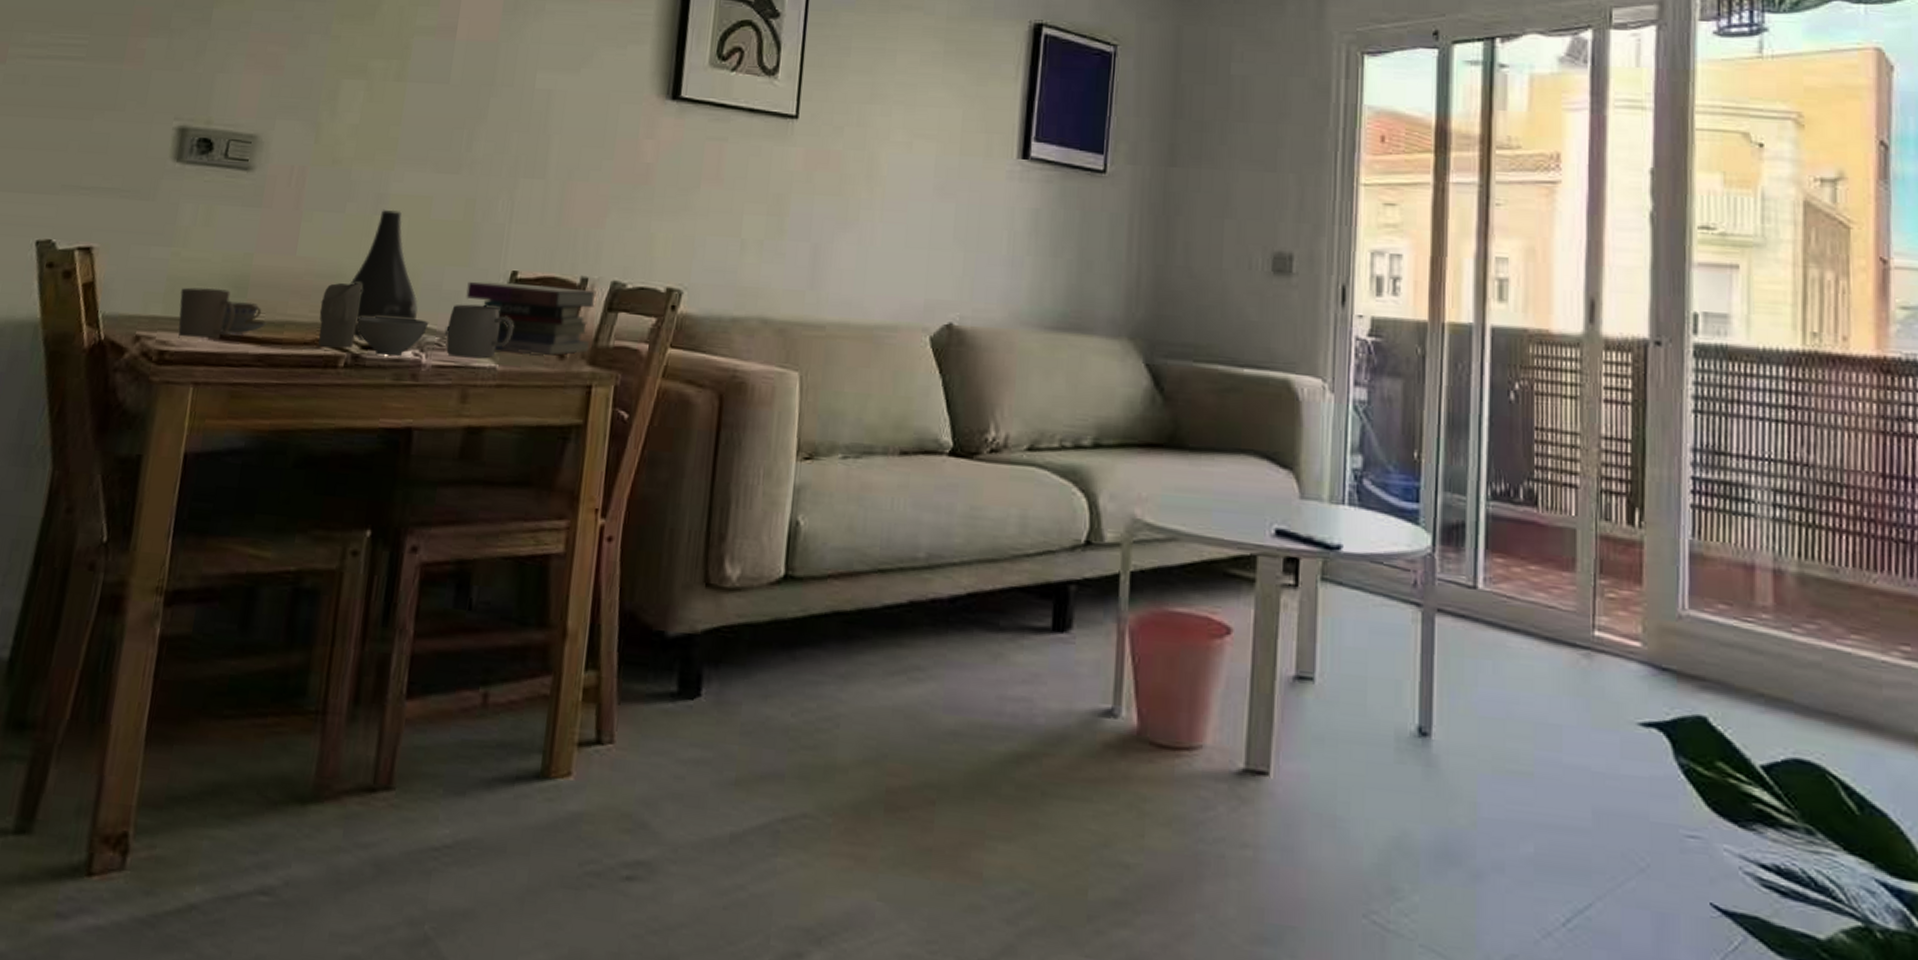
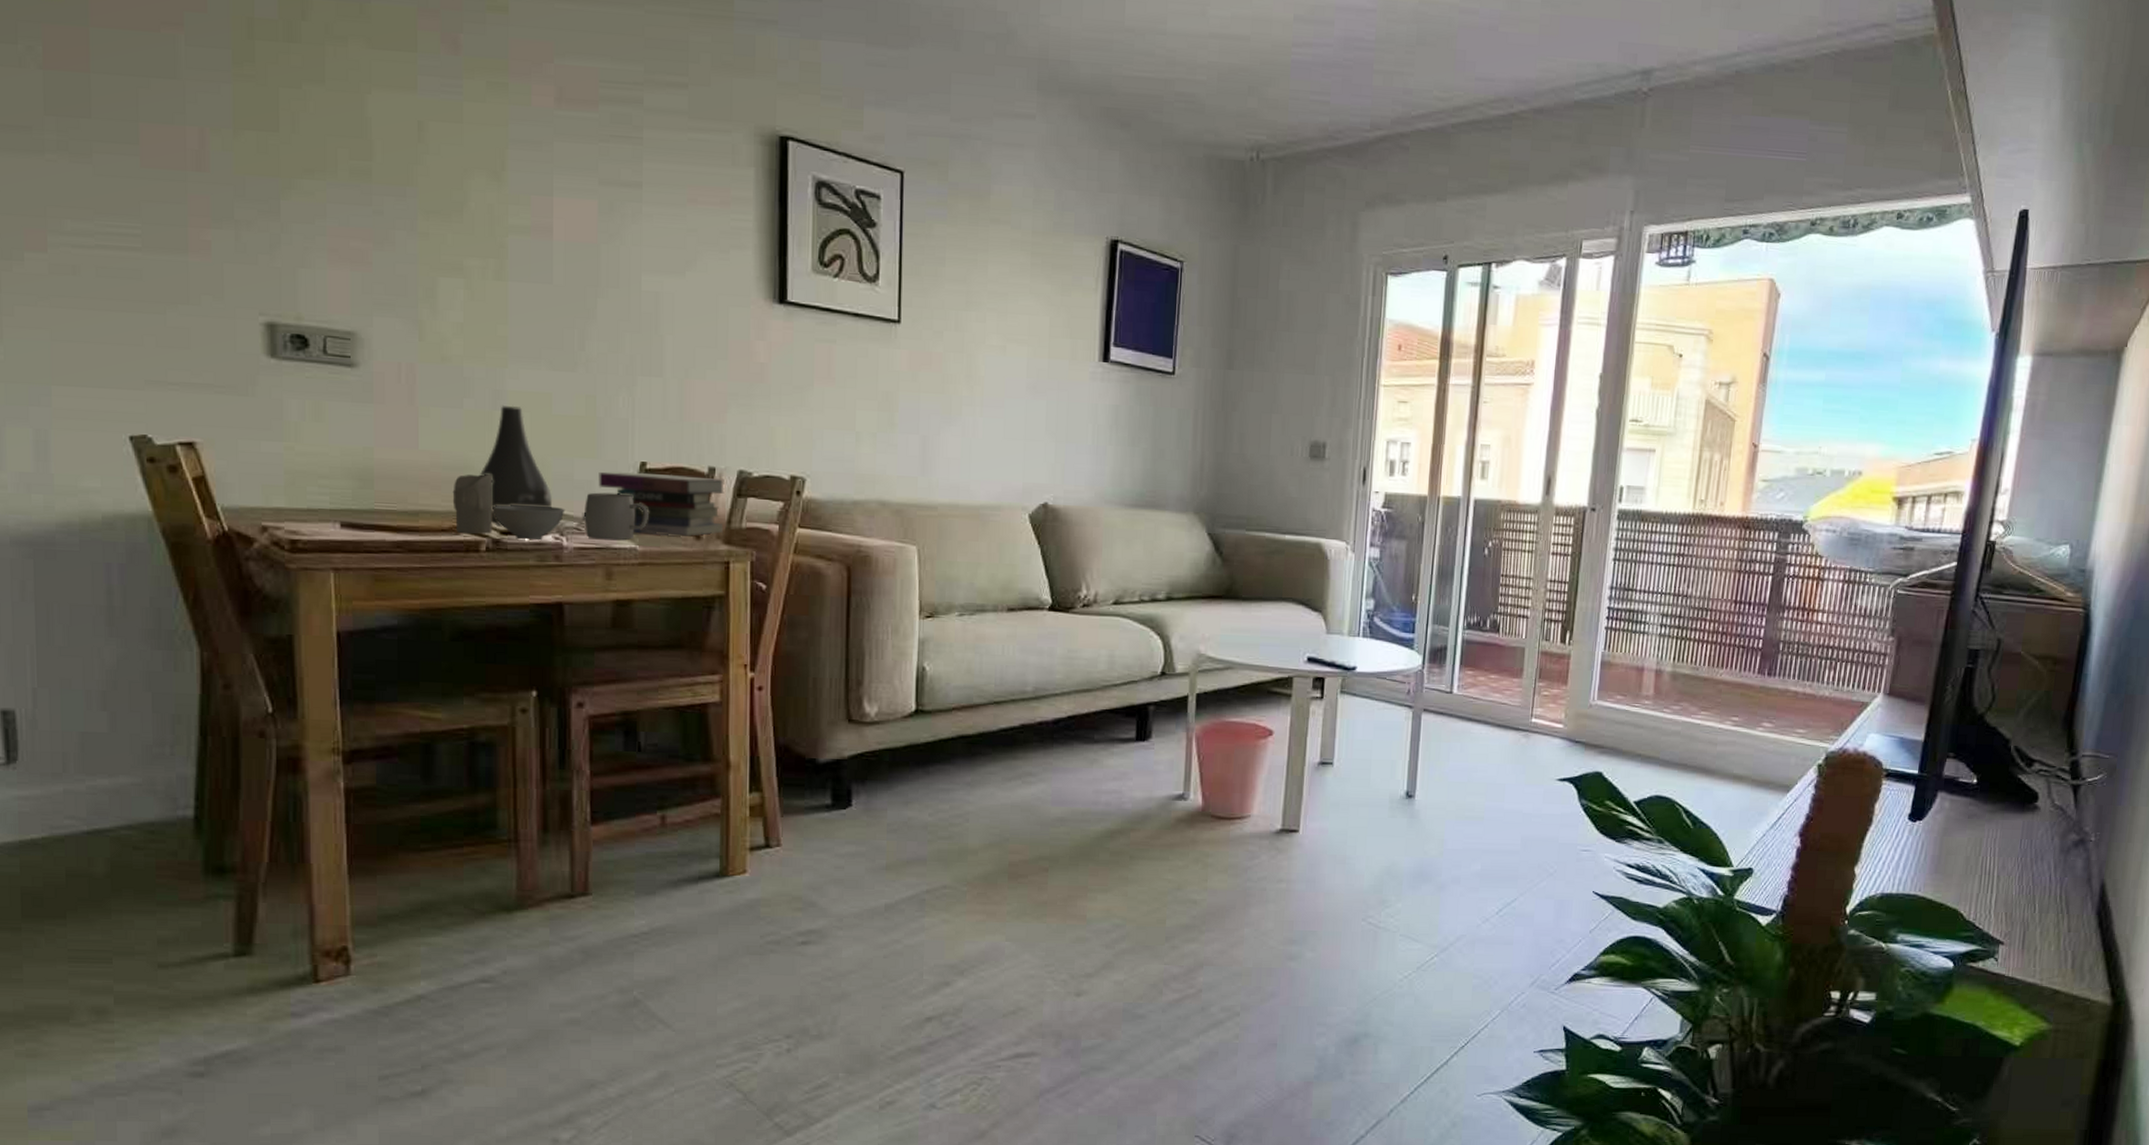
mug: present [178,287,236,341] -> none [302,480,365,530]
teacup: present [220,302,268,333] -> none [352,493,401,522]

